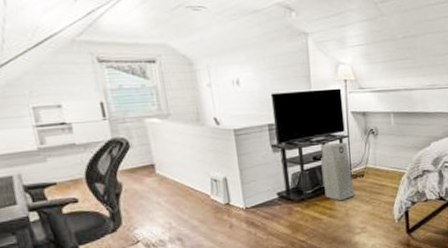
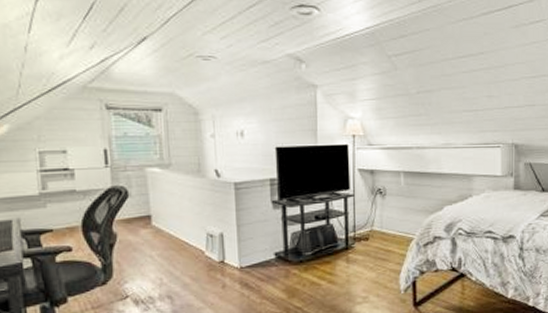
air purifier: present [321,142,355,201] -> none [323,201,358,265]

